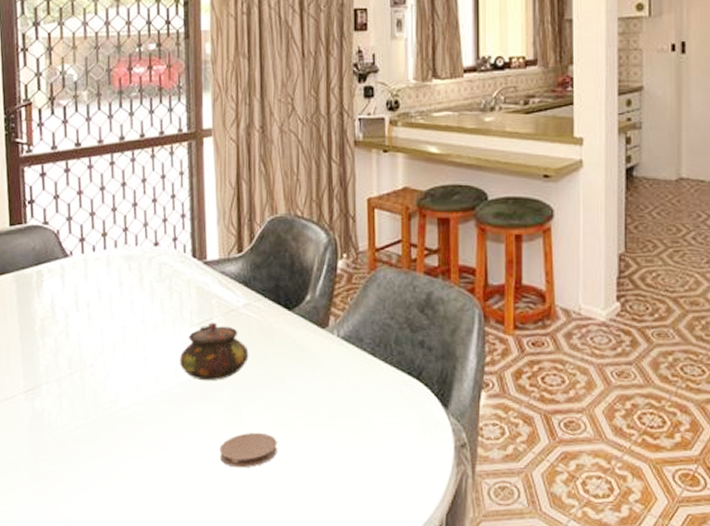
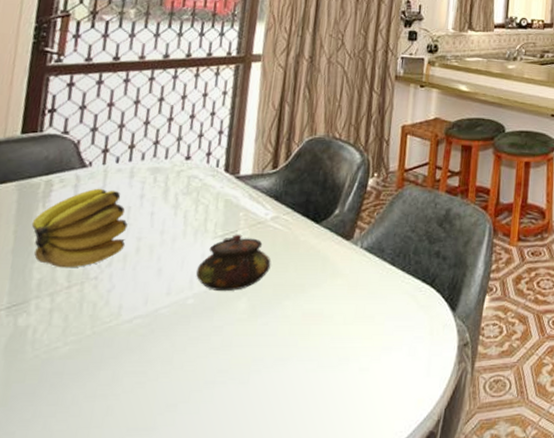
banana: none [31,277,113,356] -> present [31,188,128,268]
coaster: present [219,432,277,468] -> none [226,340,289,377]

